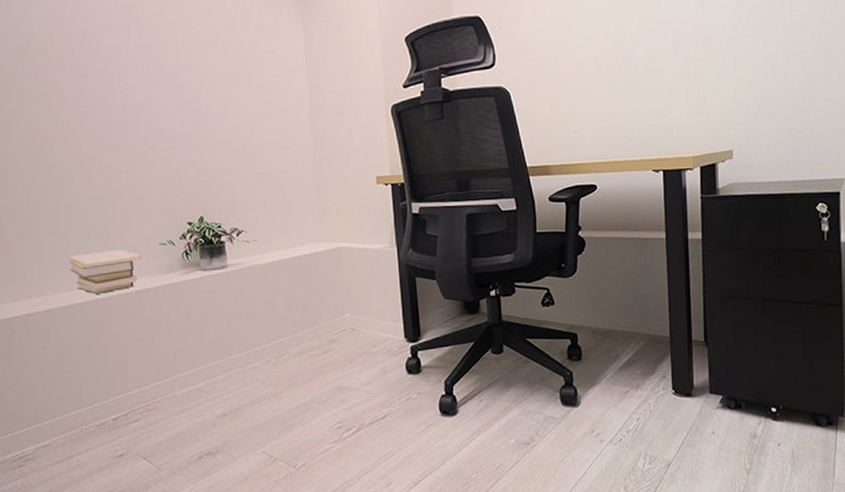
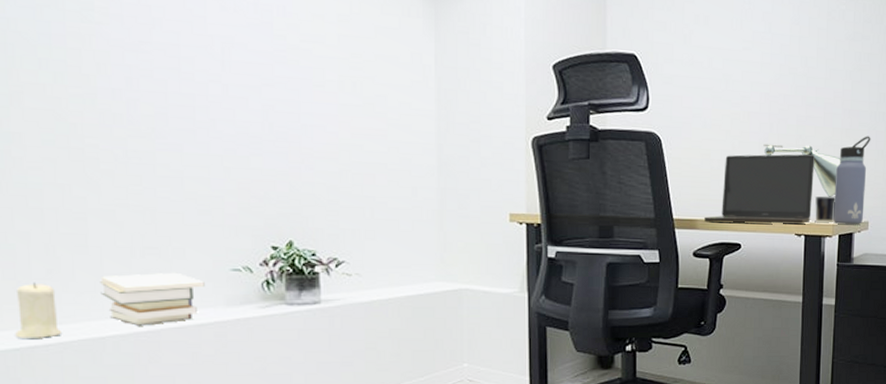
candle: none [16,264,46,308] -> present [15,282,61,338]
laptop: none [558,88,669,167] -> present [704,154,814,225]
desk lamp: none [612,79,697,129] -> present [763,143,841,197]
mug: none [672,128,695,157] -> present [815,196,835,223]
water bottle: none [691,62,729,156] -> present [833,136,871,224]

